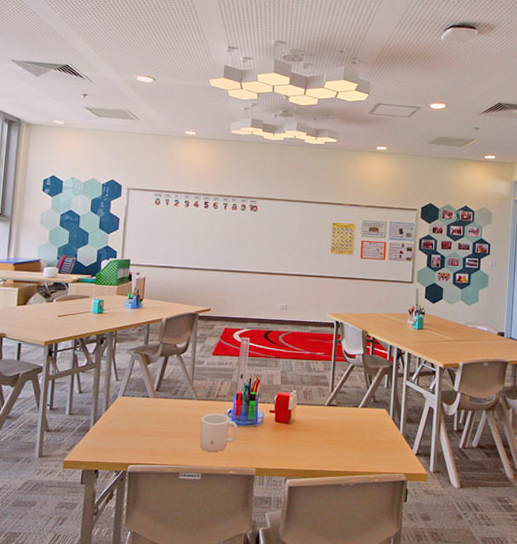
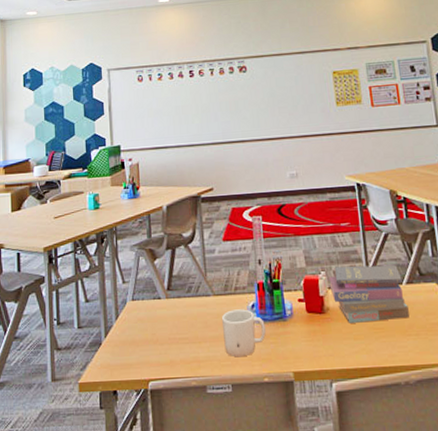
books: none [298,387,360,435] -> present [328,265,409,323]

